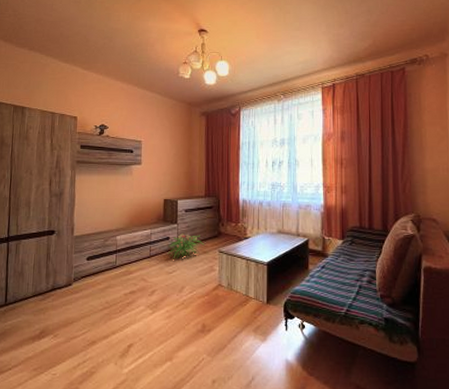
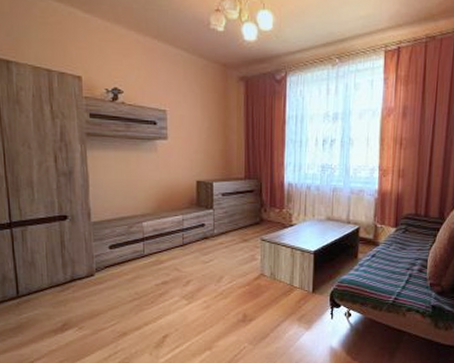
decorative plant: present [167,233,205,259] -> none [203,220,245,248]

